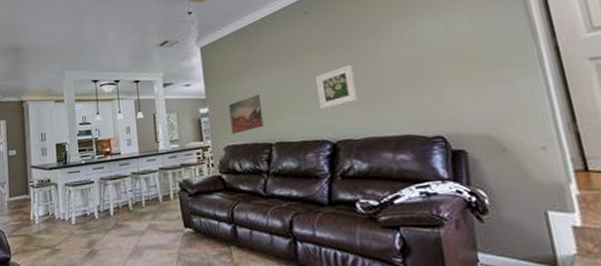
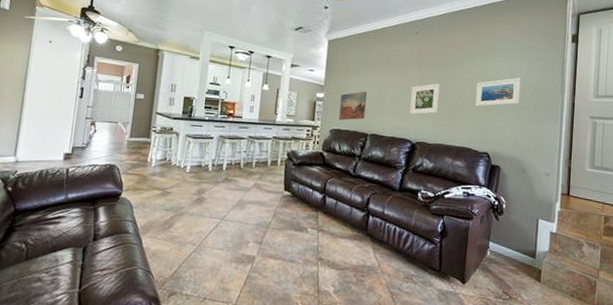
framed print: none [403,32,472,82] -> present [476,77,521,107]

